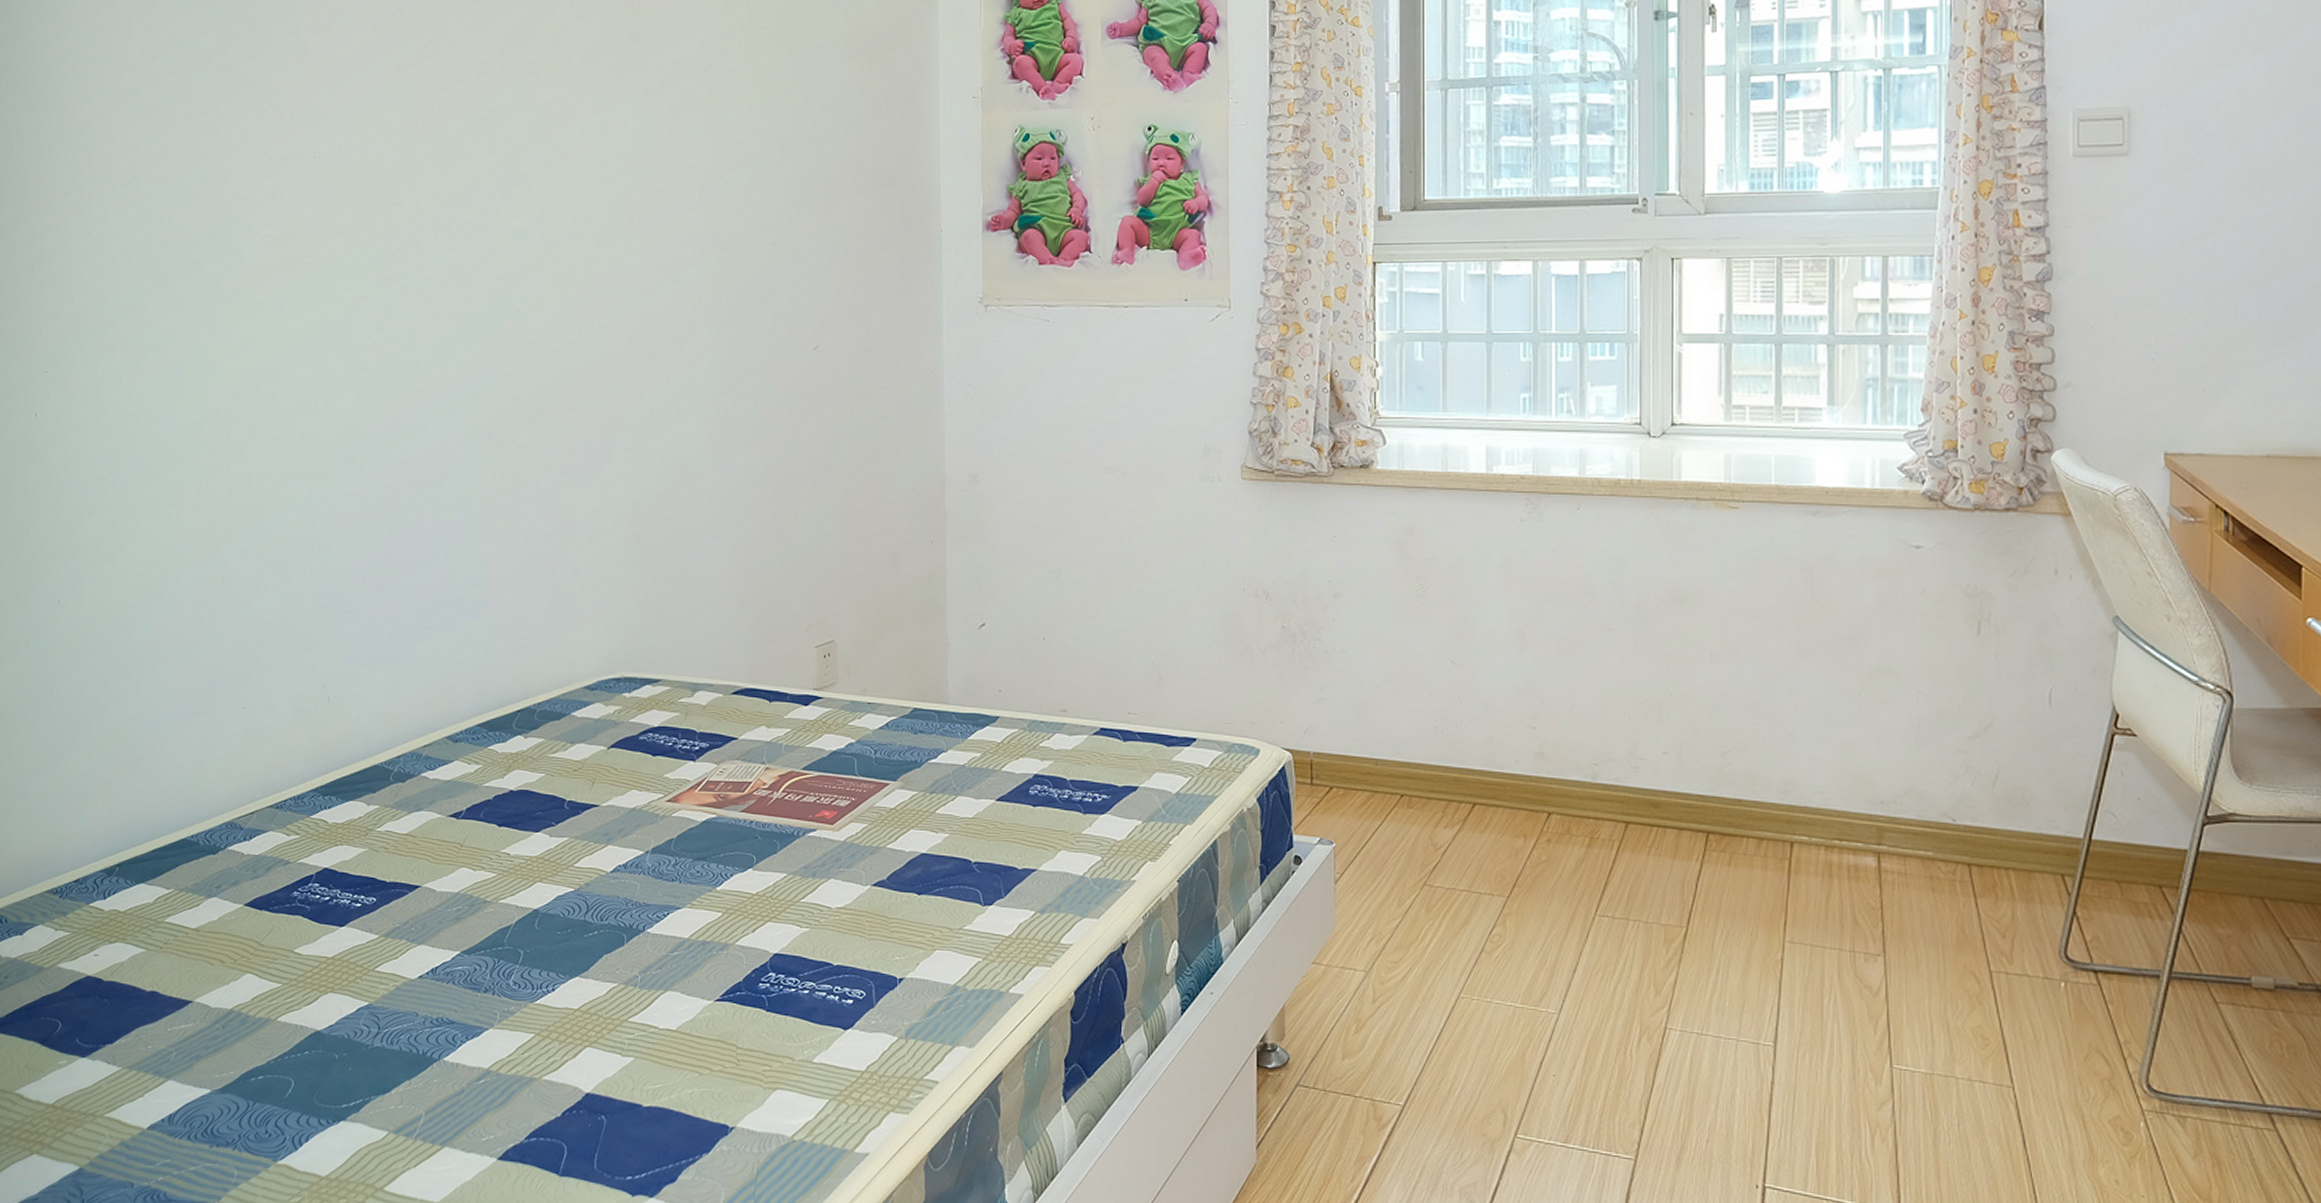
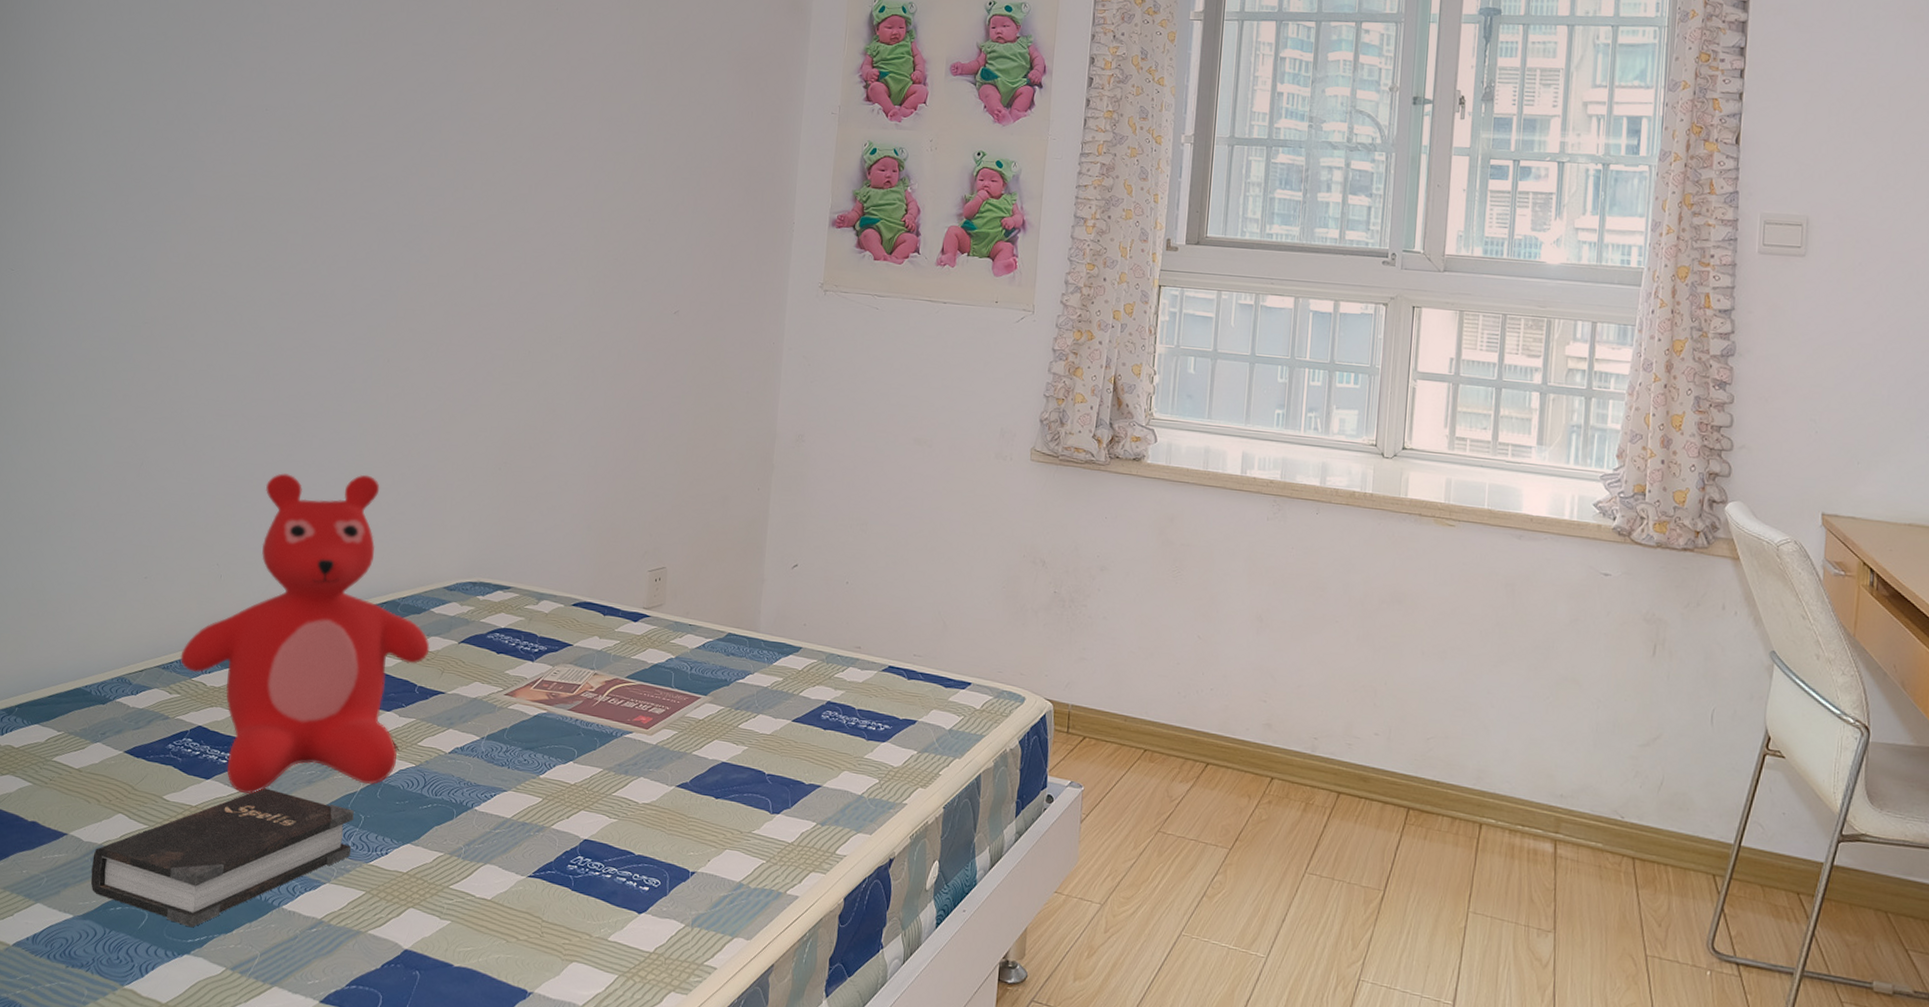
hardback book: none [224,930,514,1091] -> present [90,788,354,928]
teddy bear: none [294,568,576,939] -> present [180,473,430,794]

